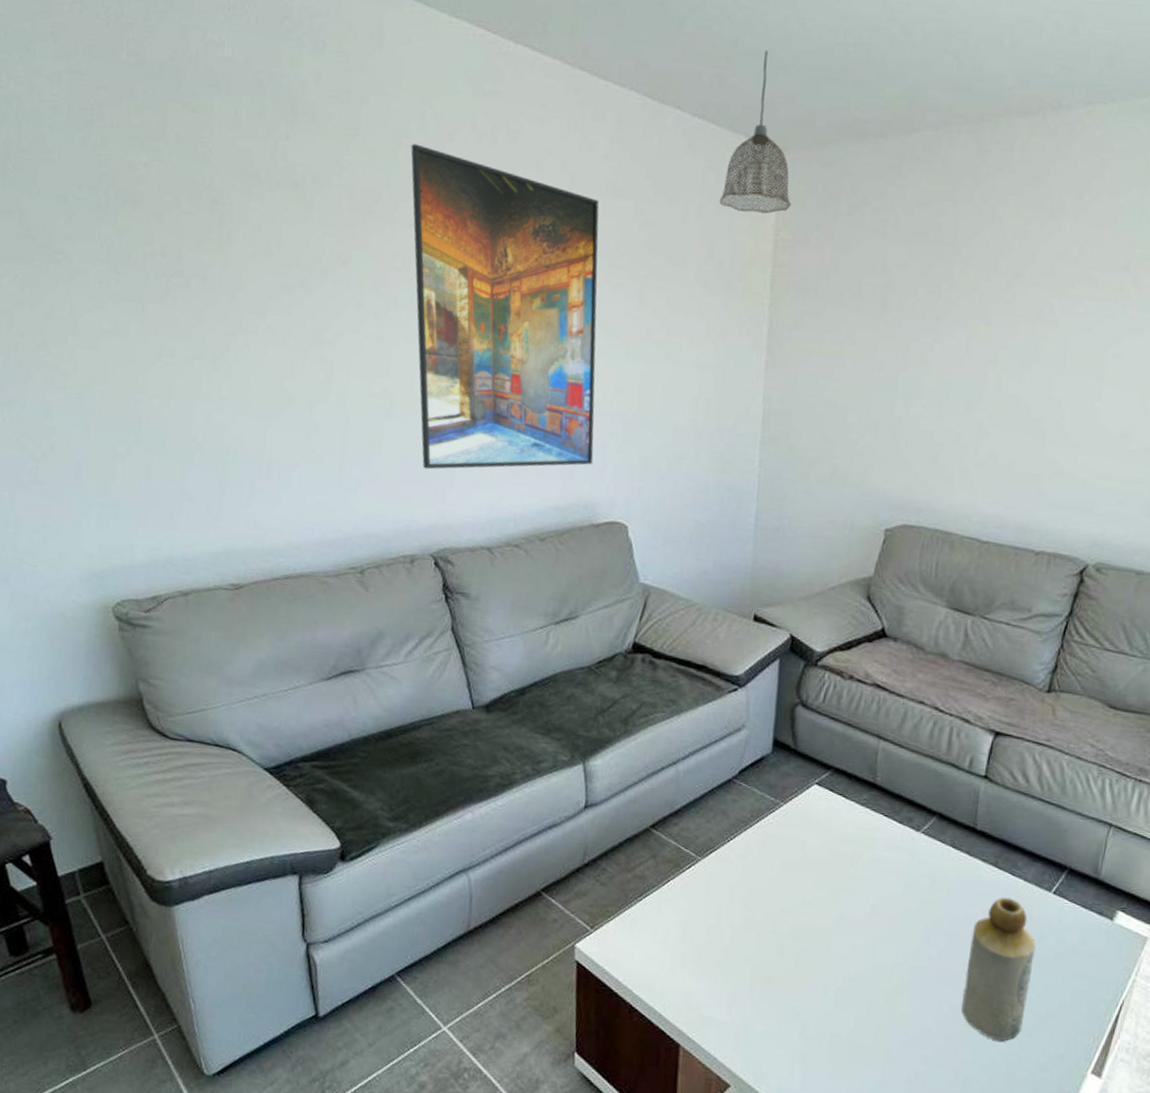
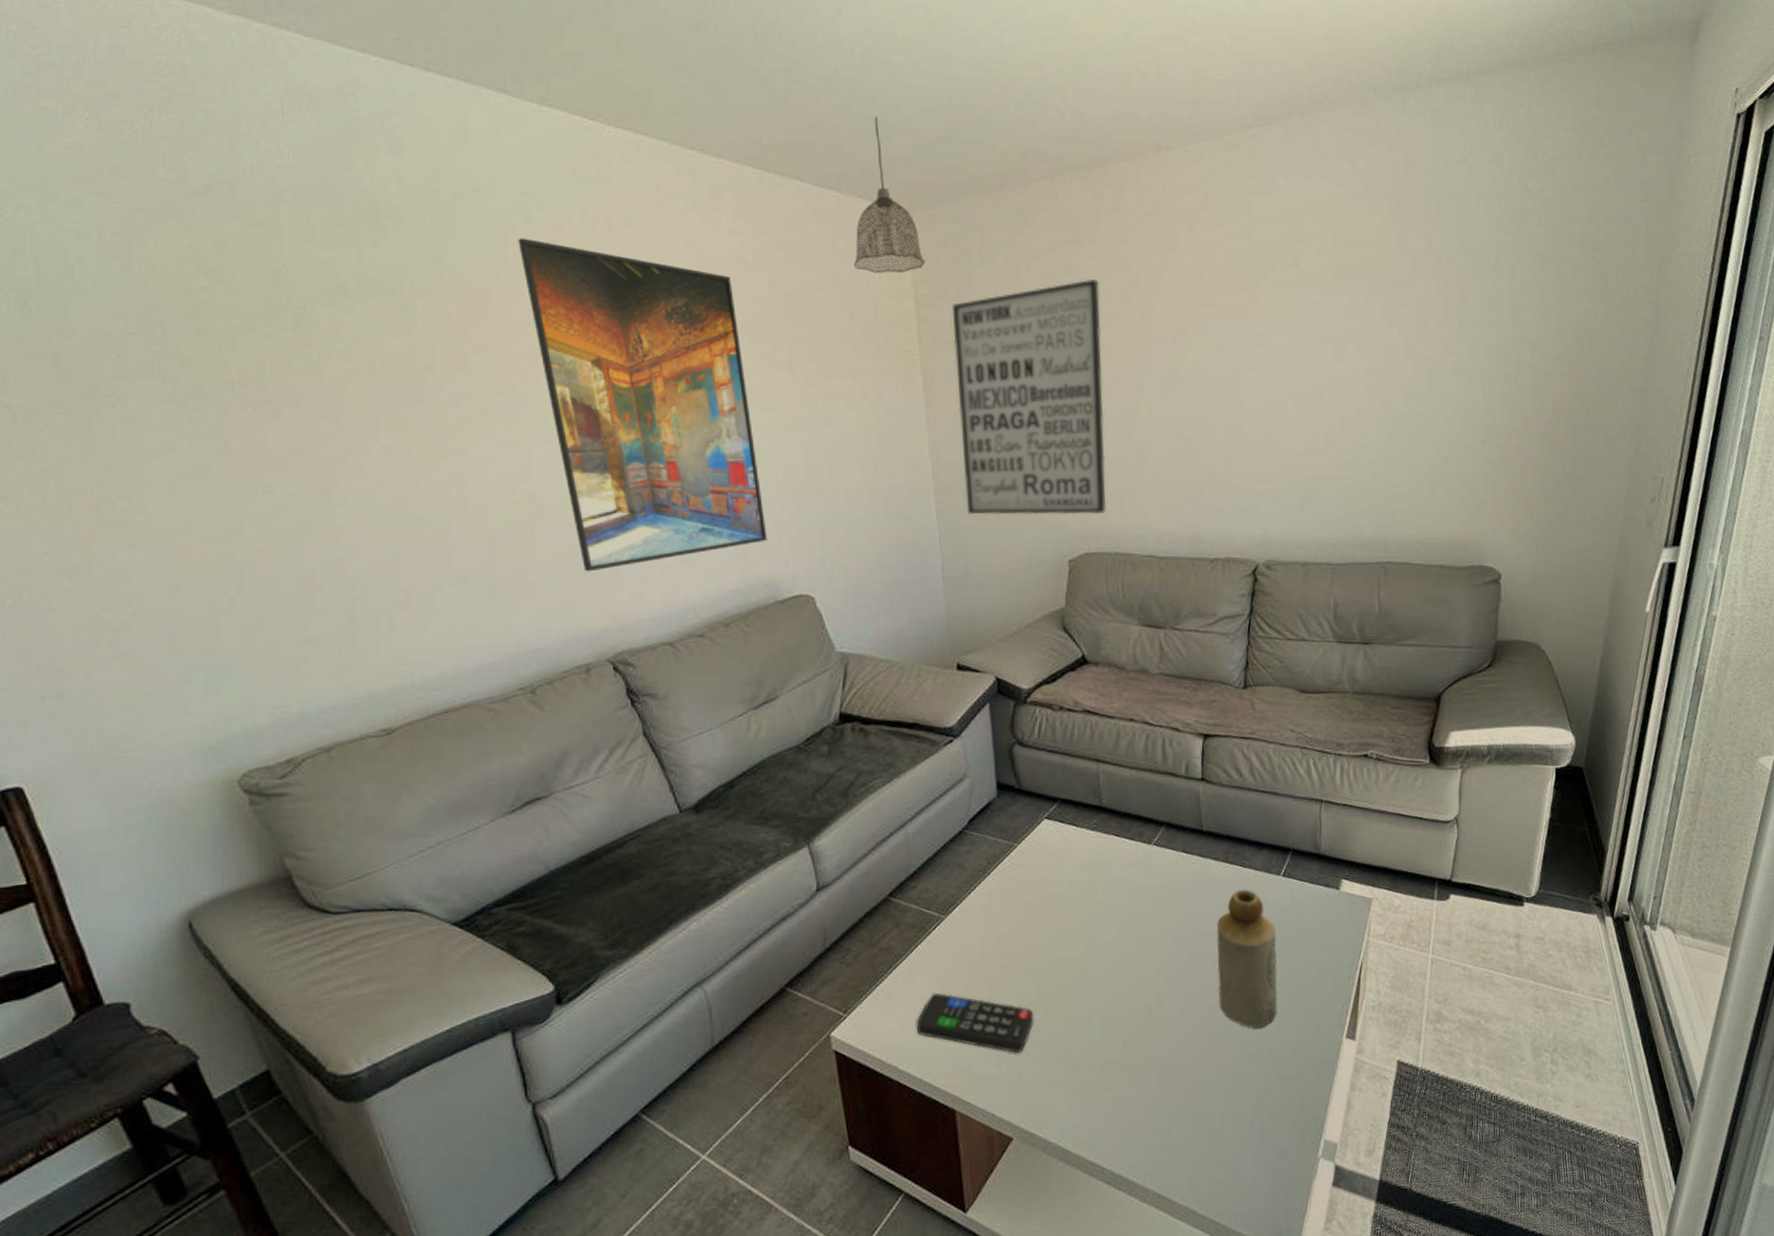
remote control: none [655,928,771,1005] -> present [916,992,1034,1053]
wall art: none [790,240,969,487] -> present [951,280,1107,515]

